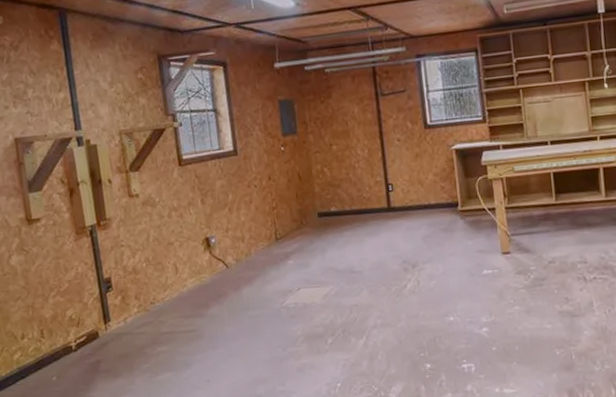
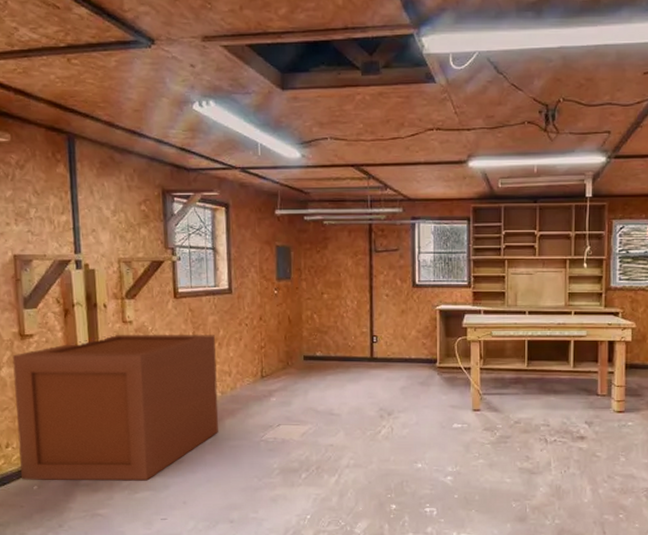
crate: none [21,200,237,372] -> present [12,334,219,481]

